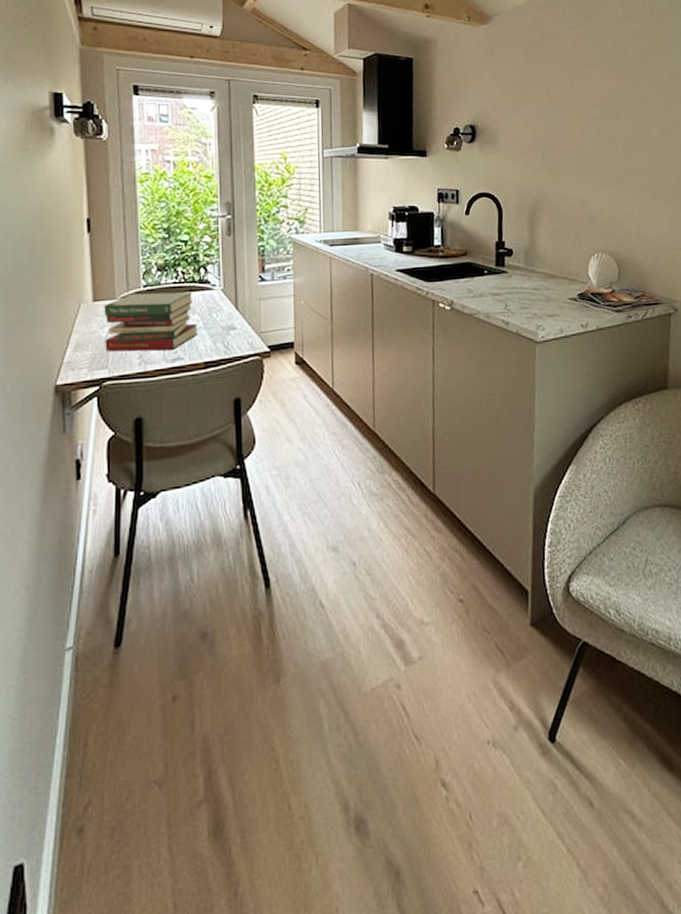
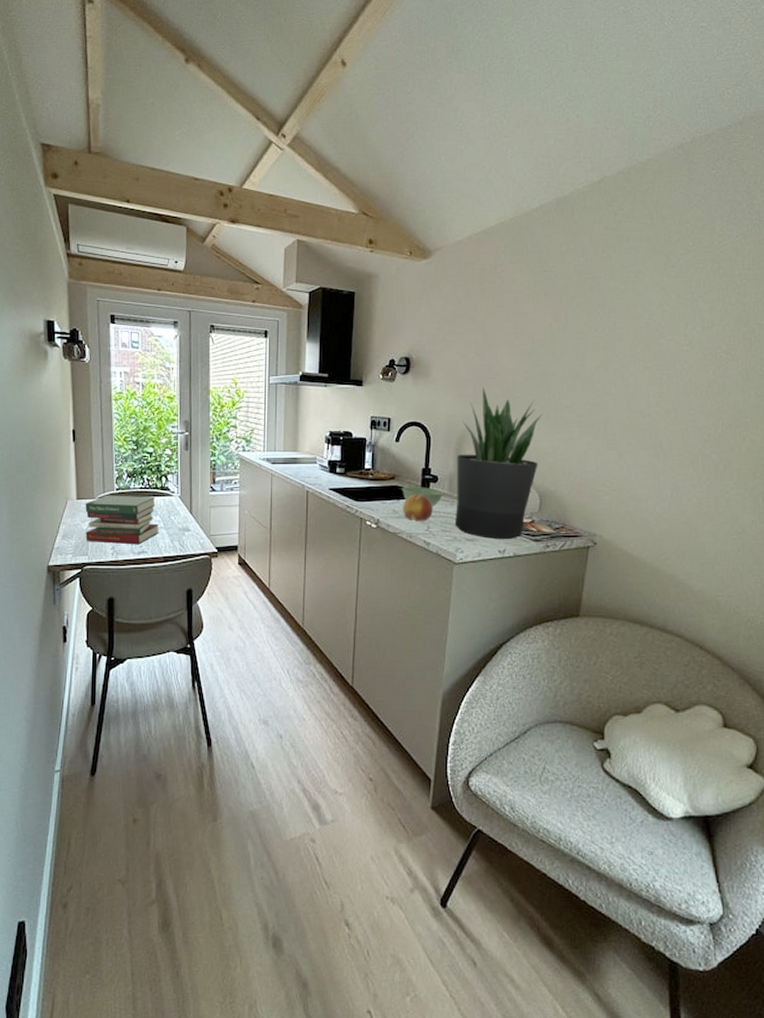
bowl: none [475,262,520,283] -> present [402,487,444,507]
fruit: none [477,270,510,300] -> present [403,494,433,522]
planter: none [530,154,614,313] -> present [454,387,543,539]

